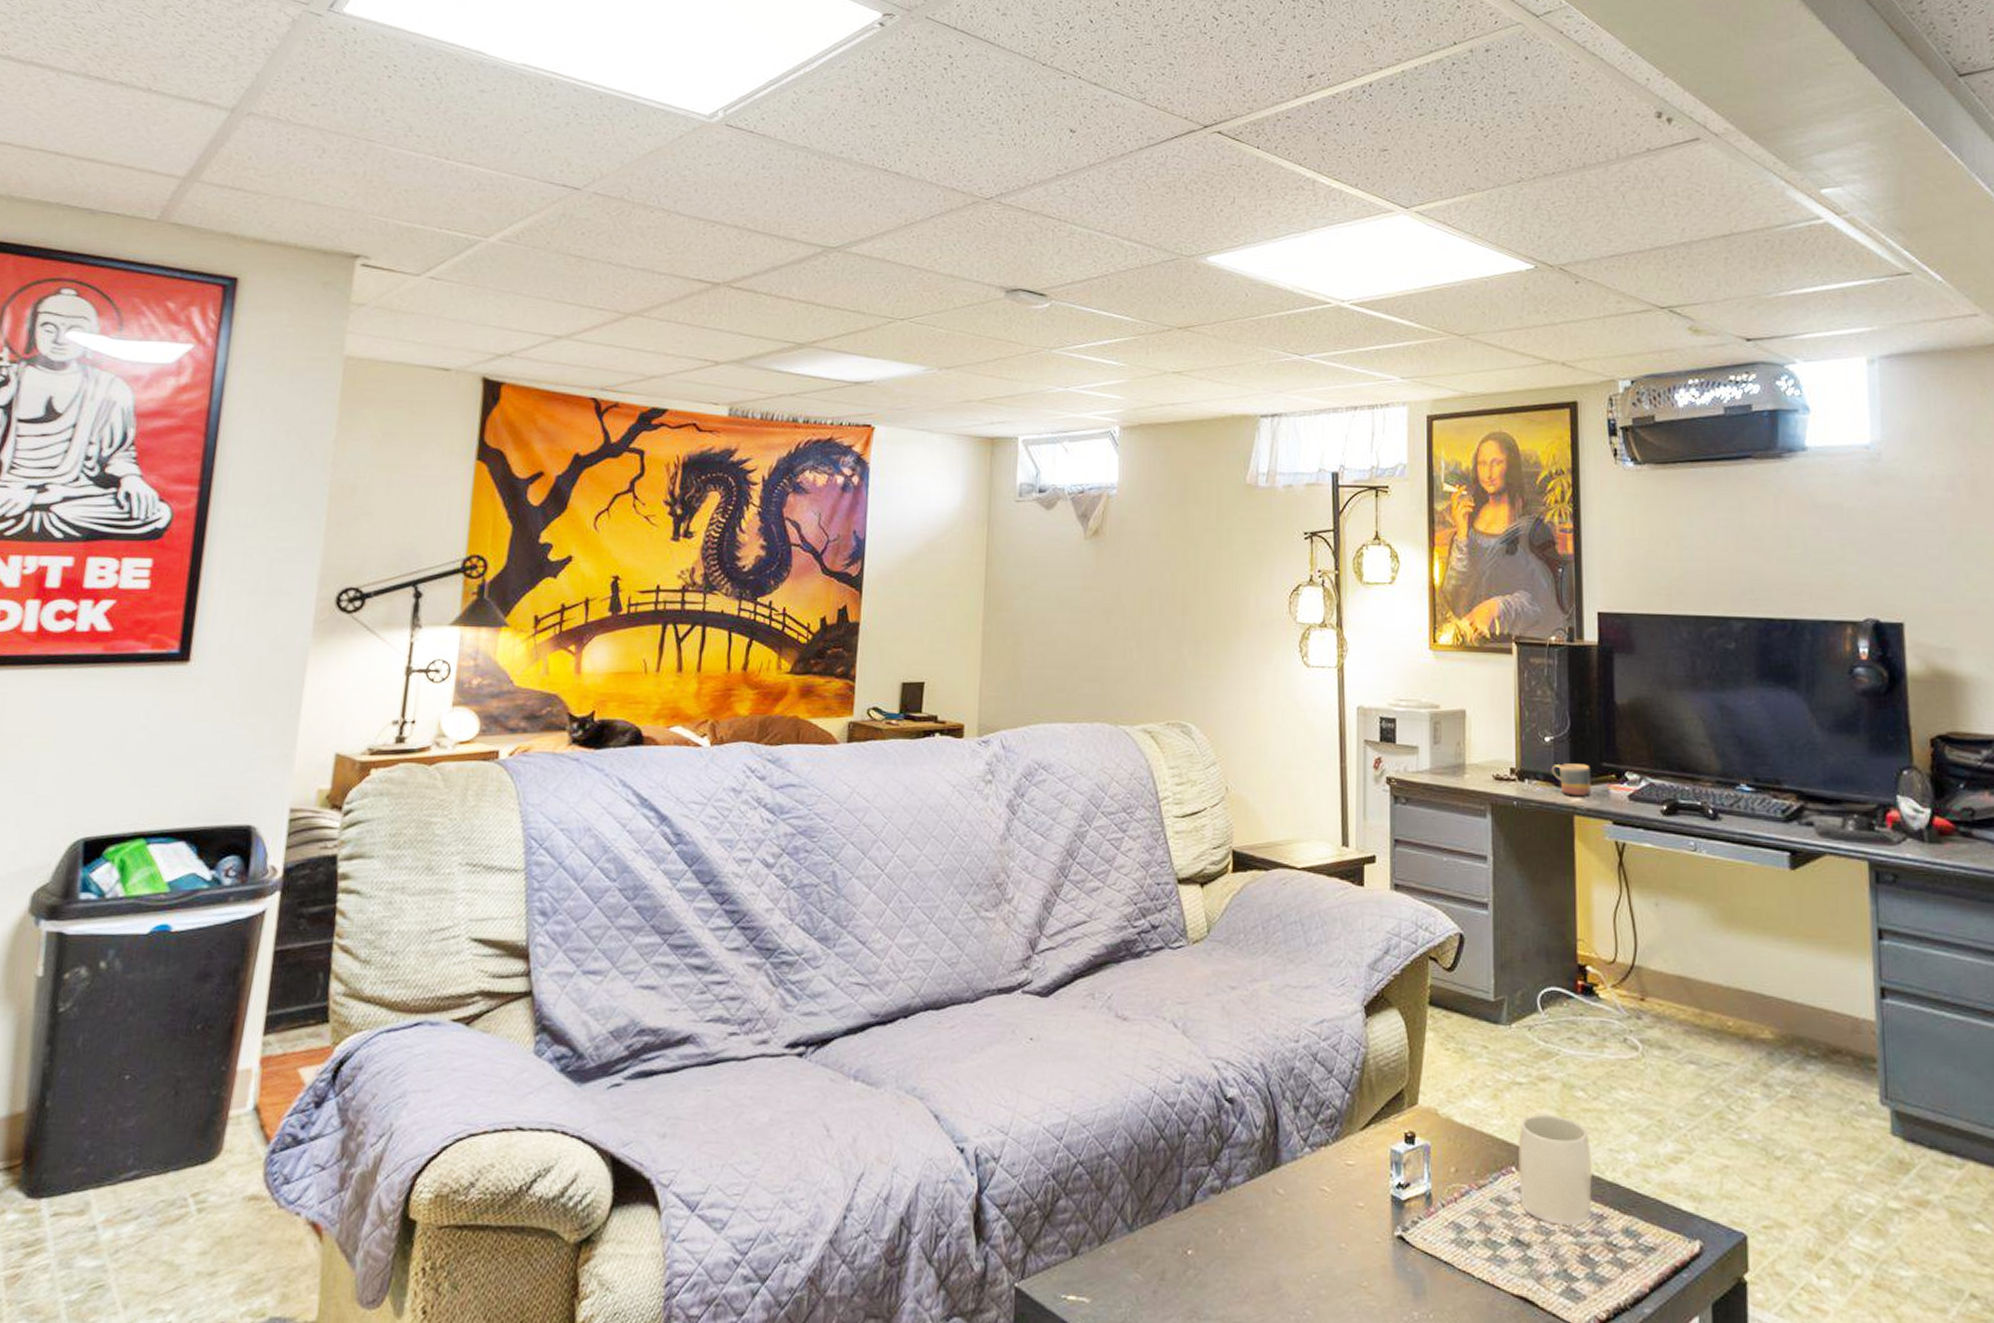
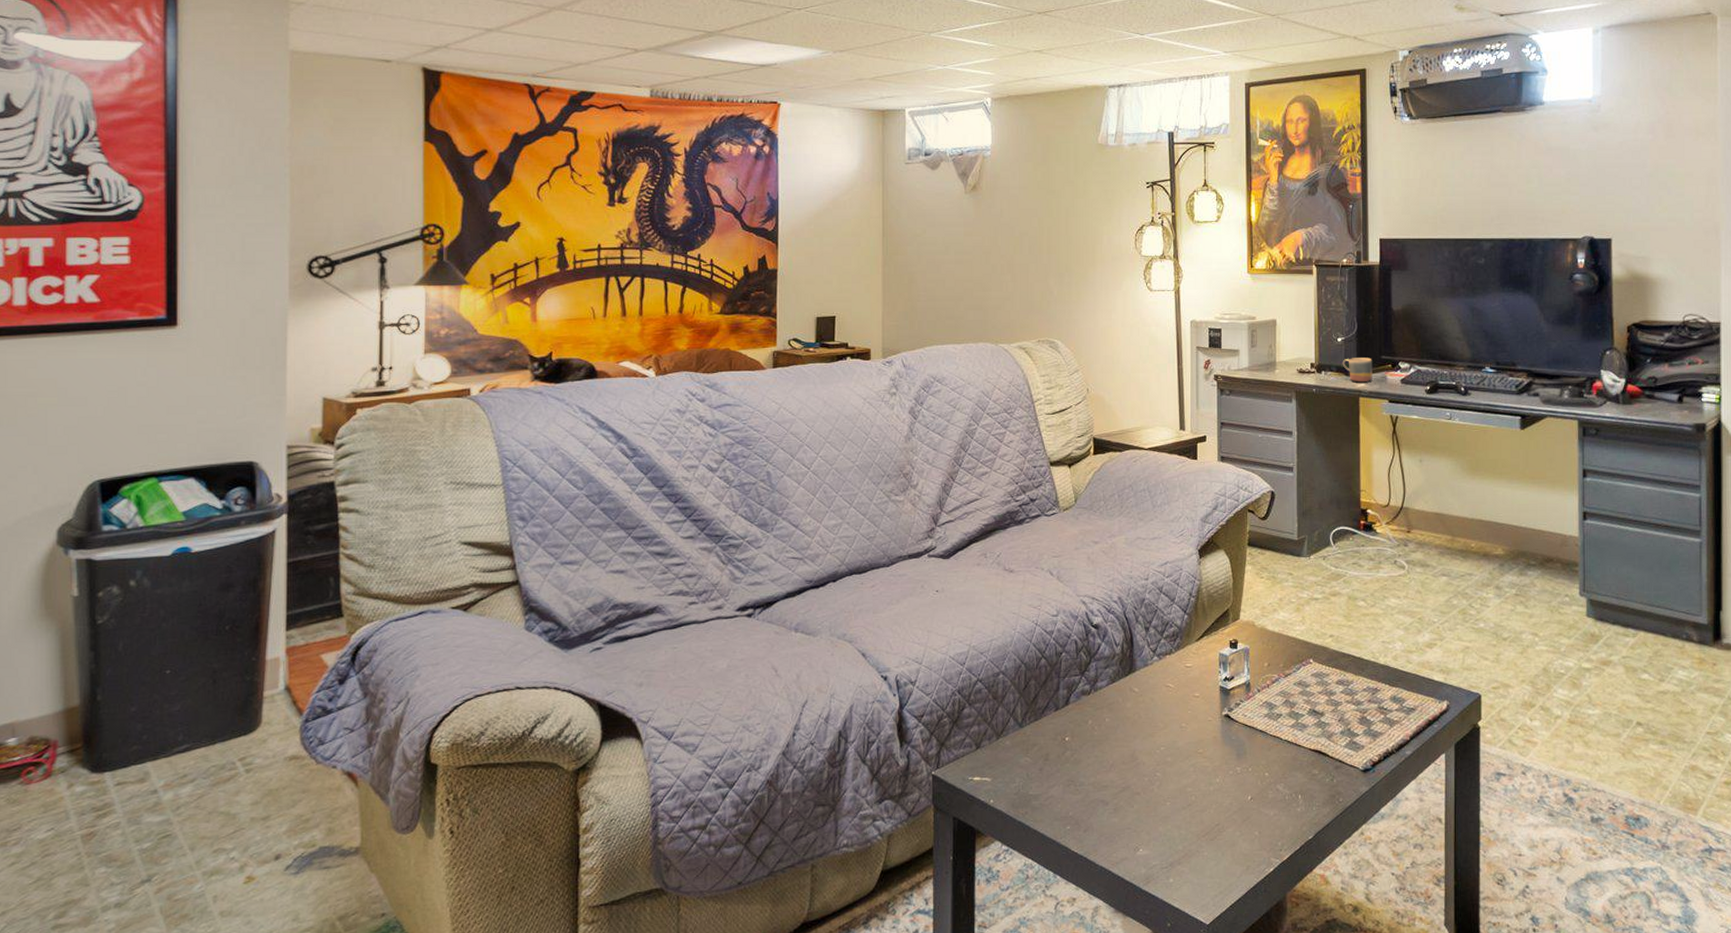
mug: present [1518,1114,1592,1226] -> none [1315,619,1369,698]

